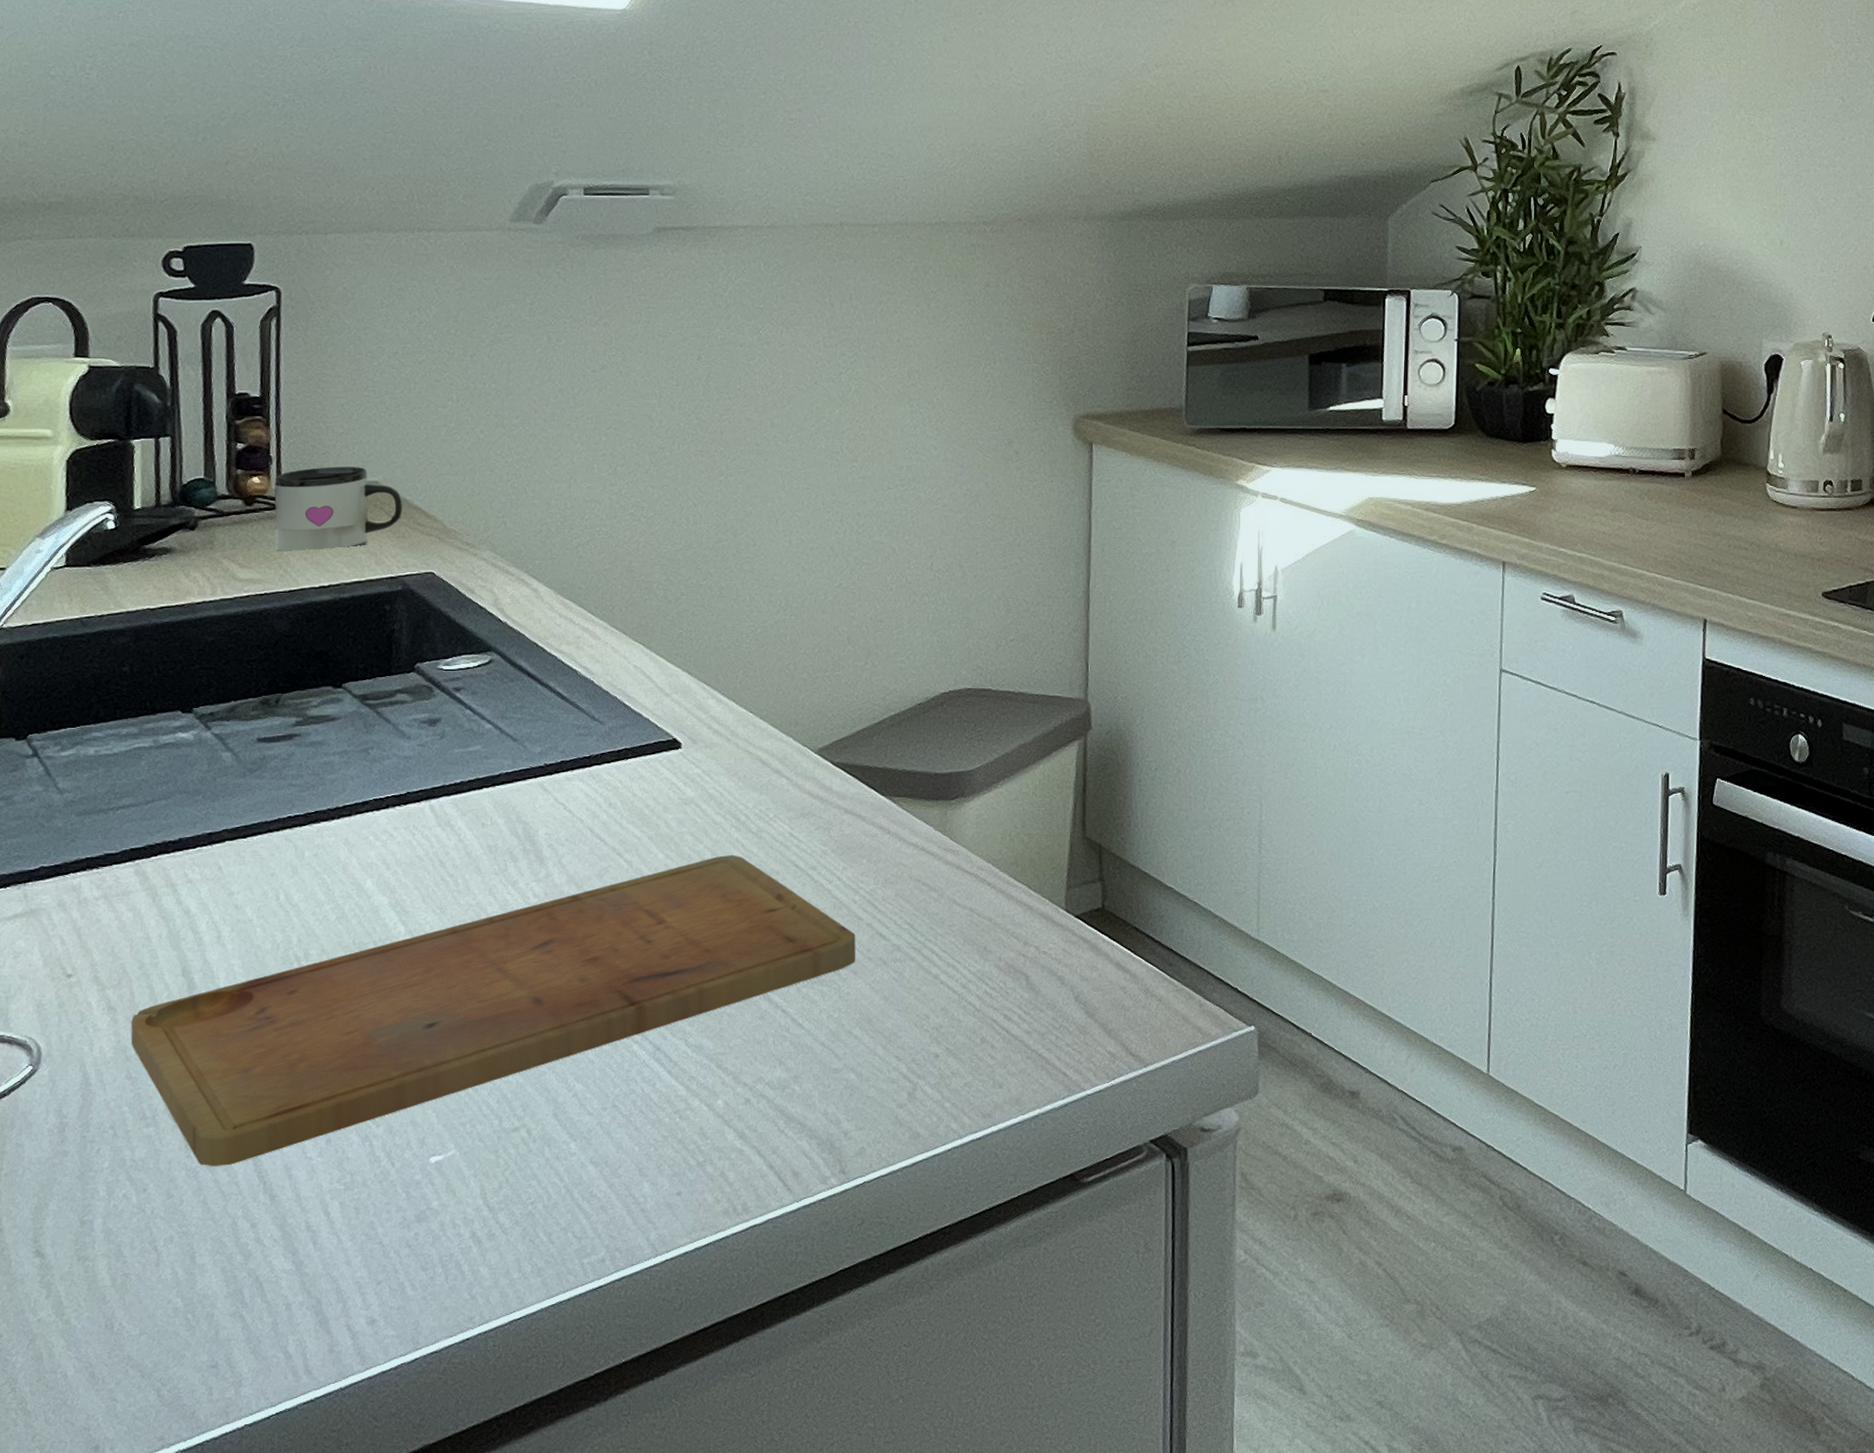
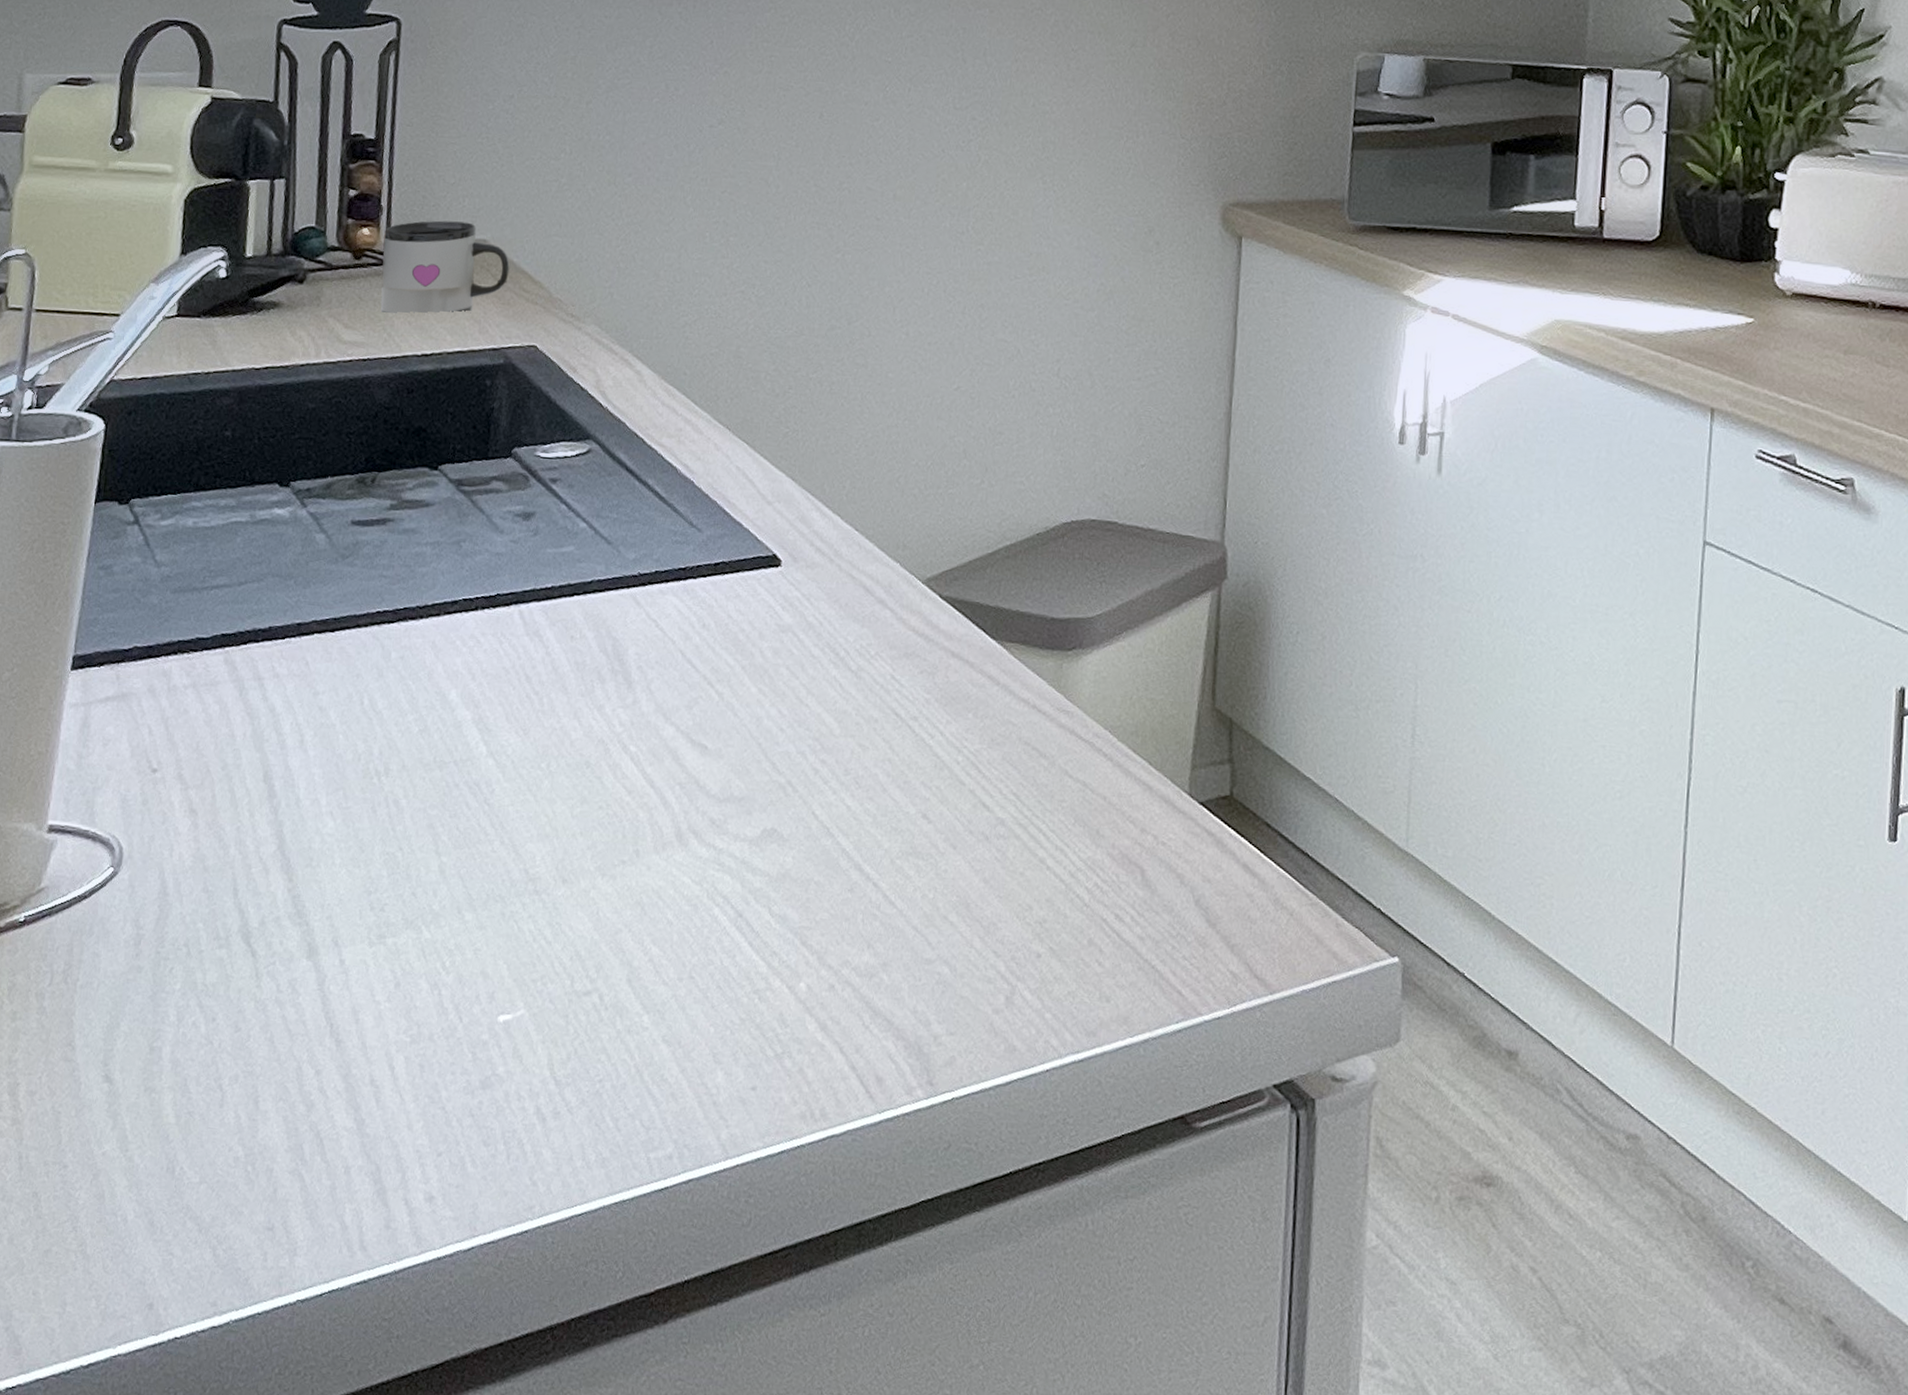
cutting board: present [130,854,856,1166] -> none [209,694,957,1001]

